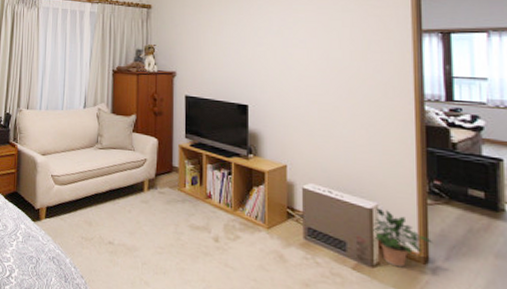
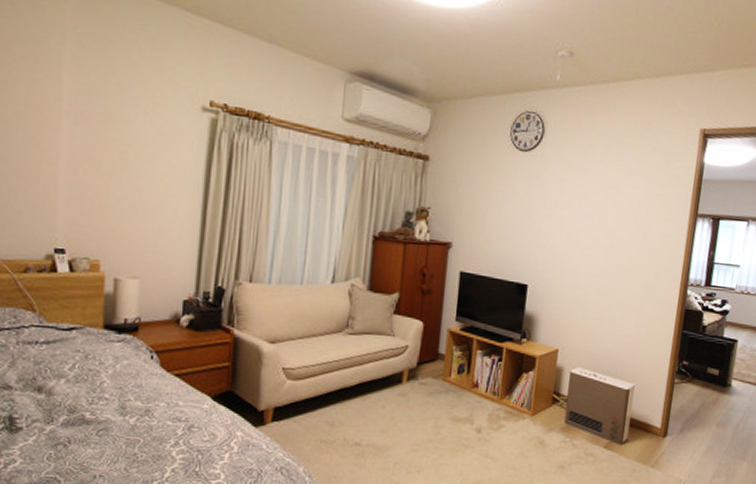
potted plant: present [373,207,434,268] -> none [626,388,674,442]

